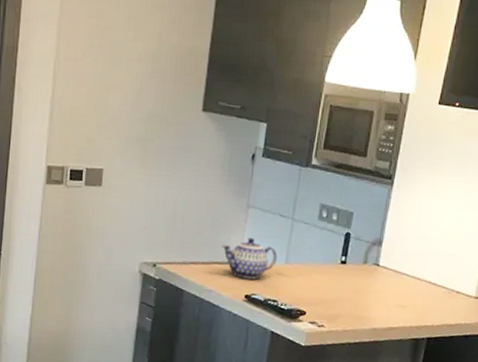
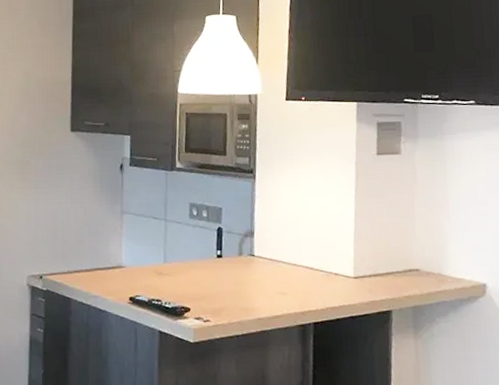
teapot: present [221,238,277,280] -> none [102,242,156,281]

